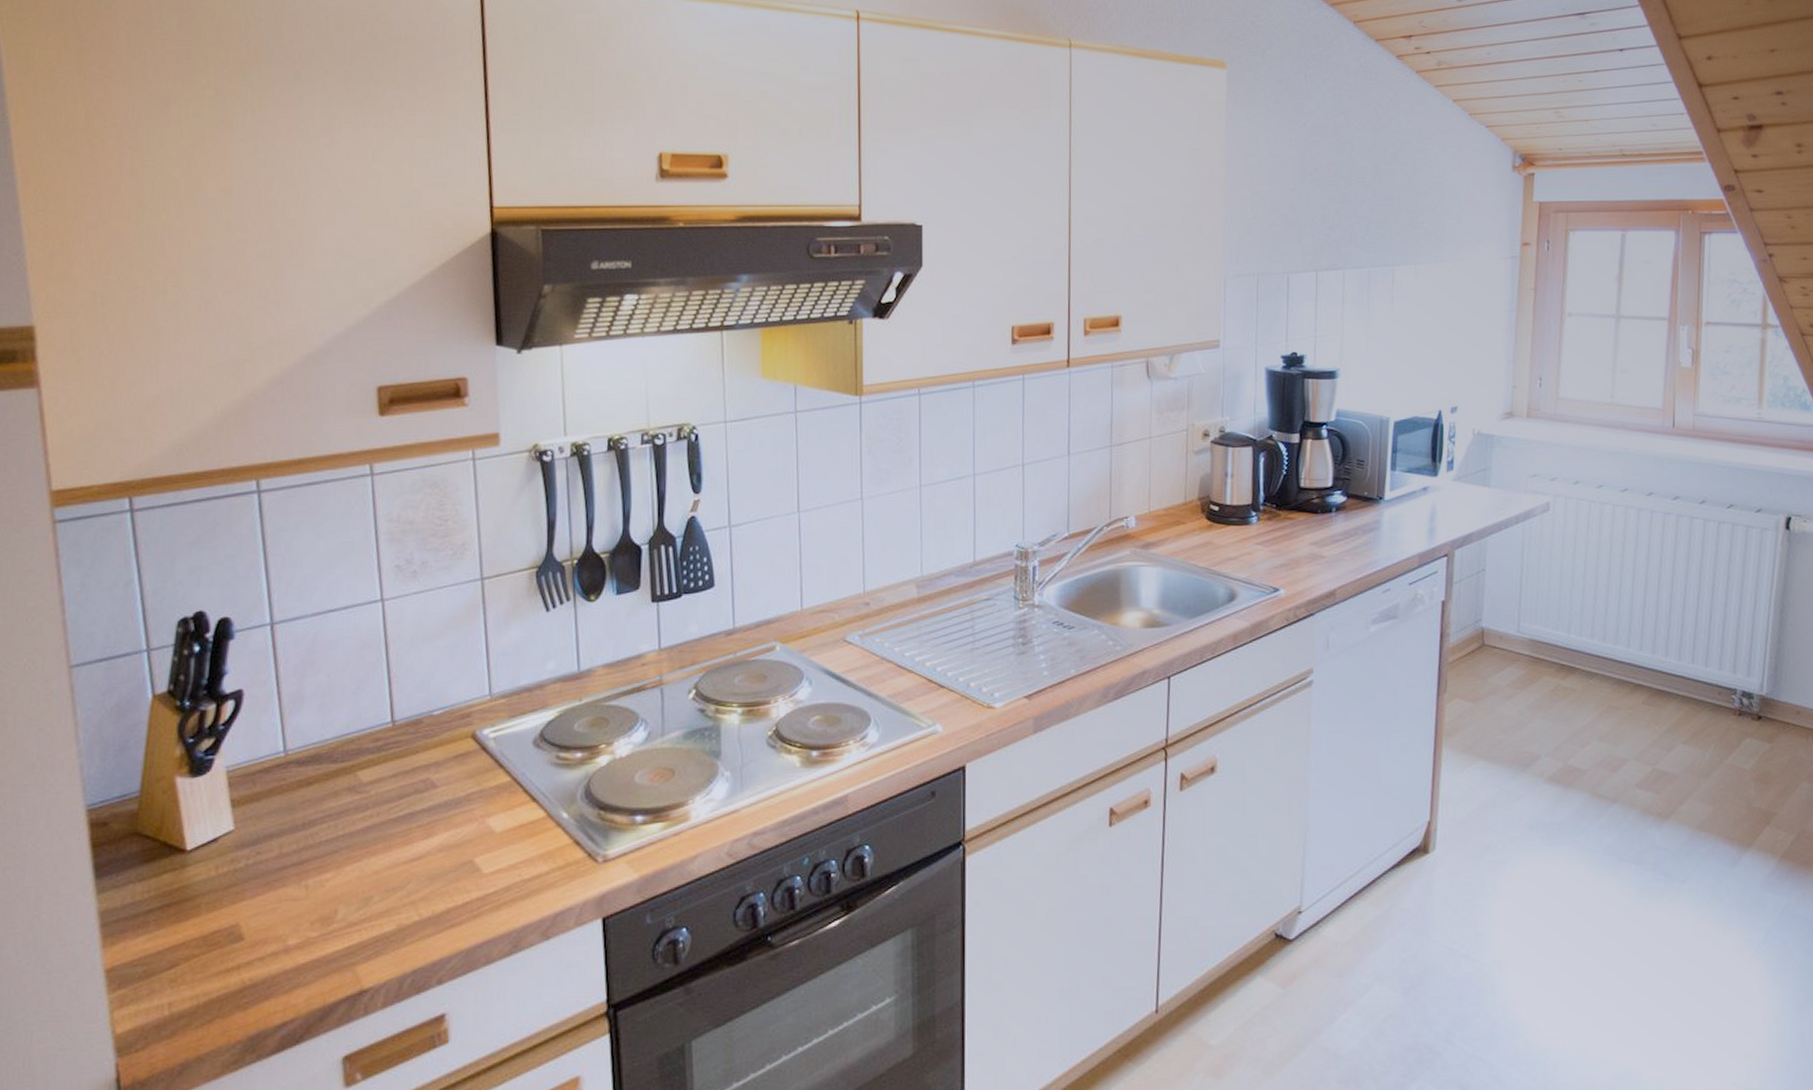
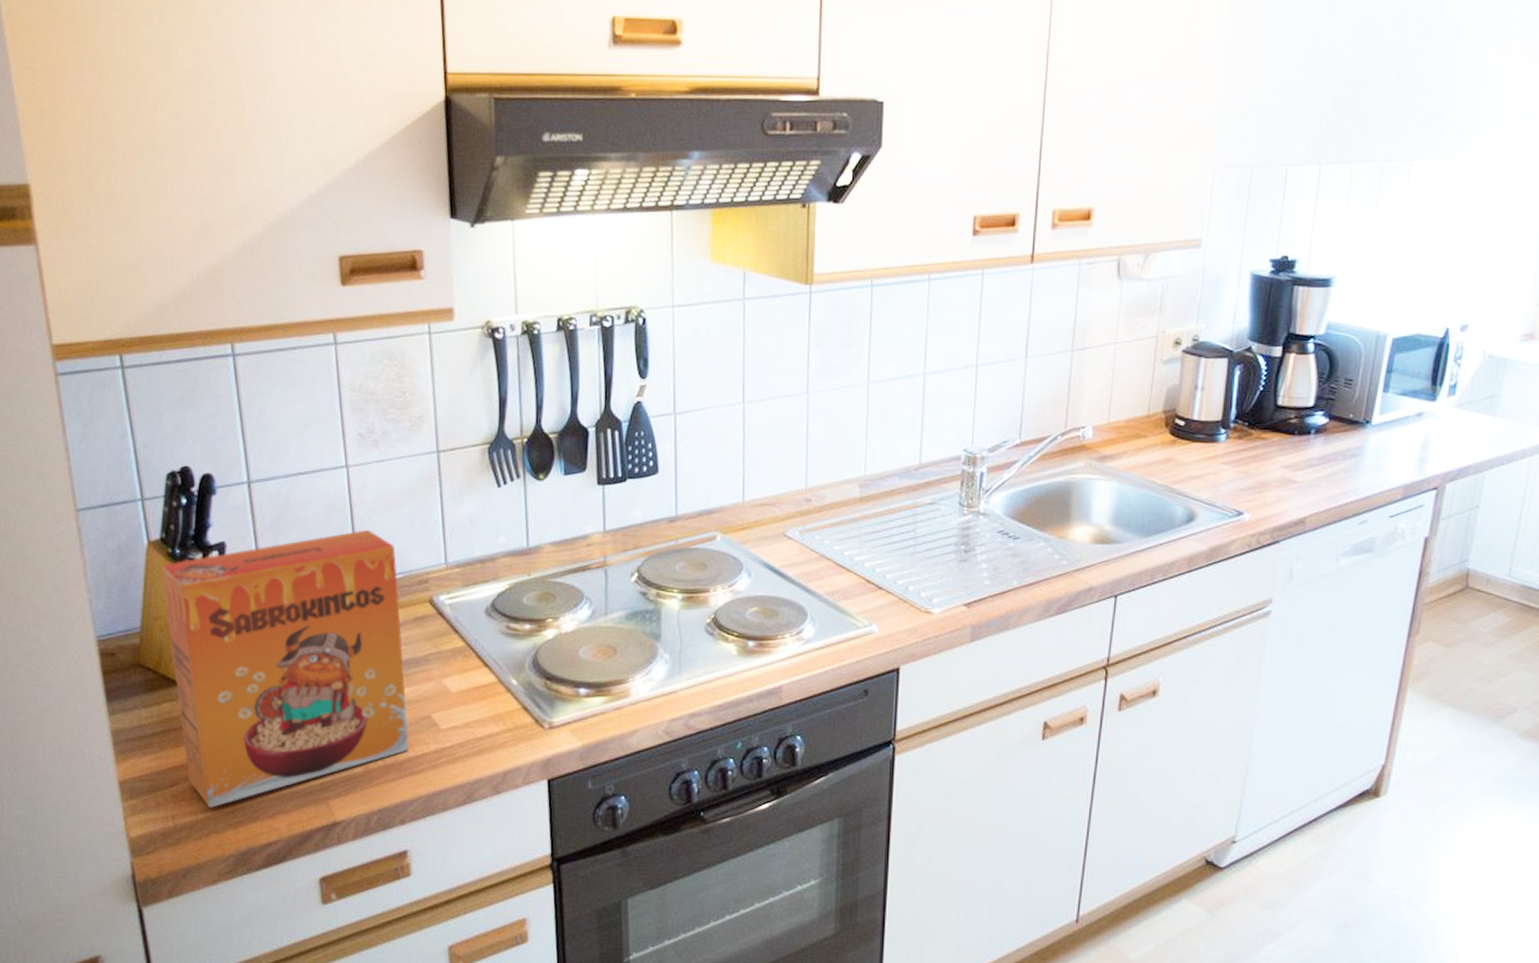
cereal box: none [168,665,448,989] -> present [162,529,409,808]

